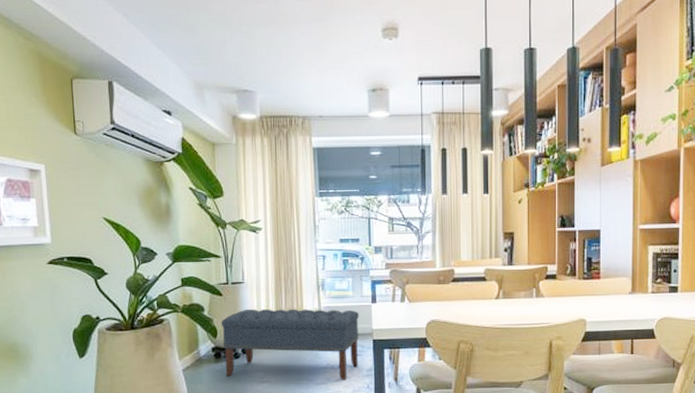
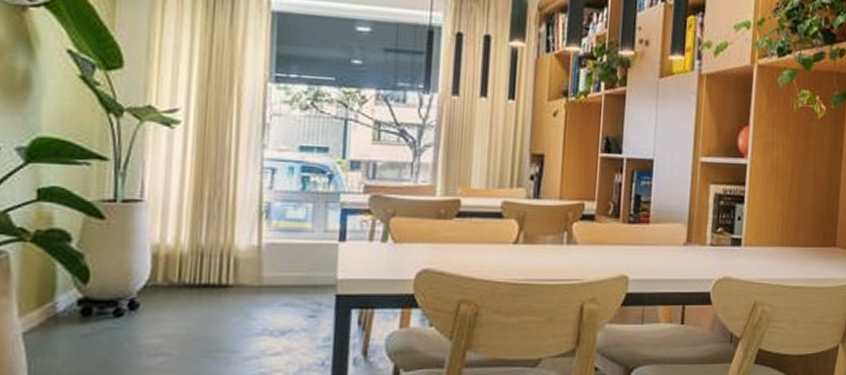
bench: present [221,309,359,380] -> none [96,241,319,354]

